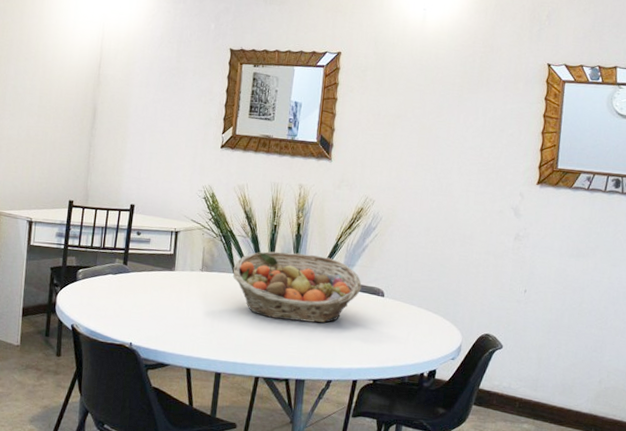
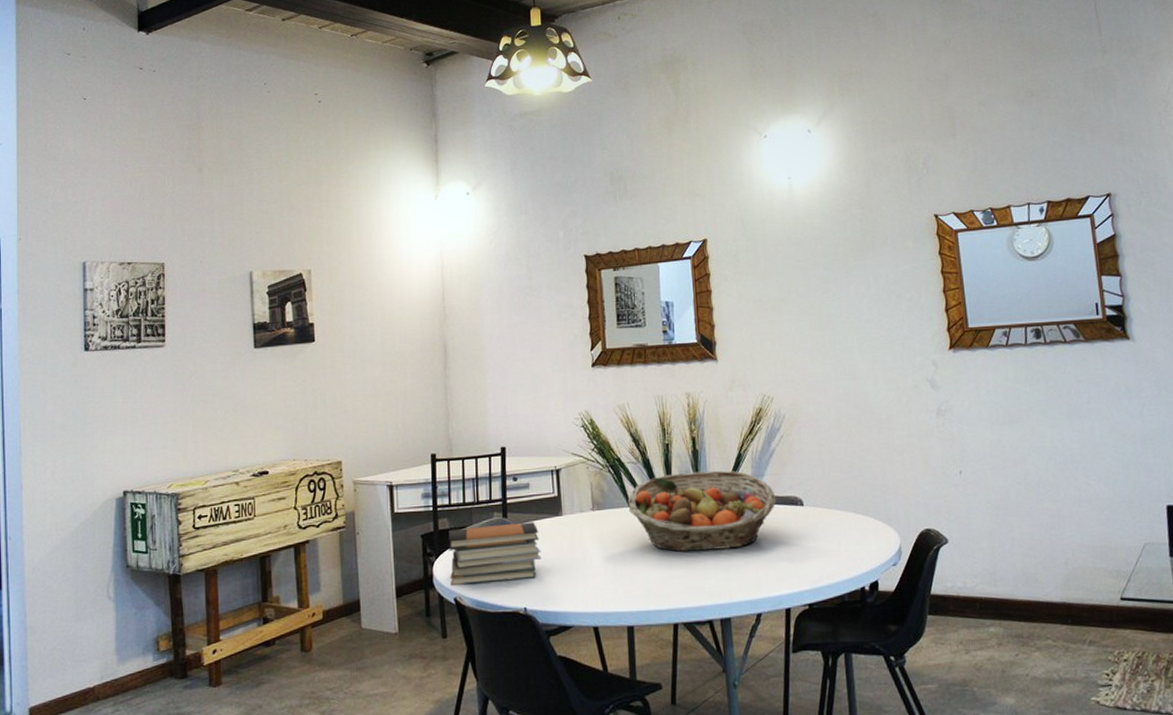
book stack: none [70,266,153,319] -> present [448,522,542,585]

